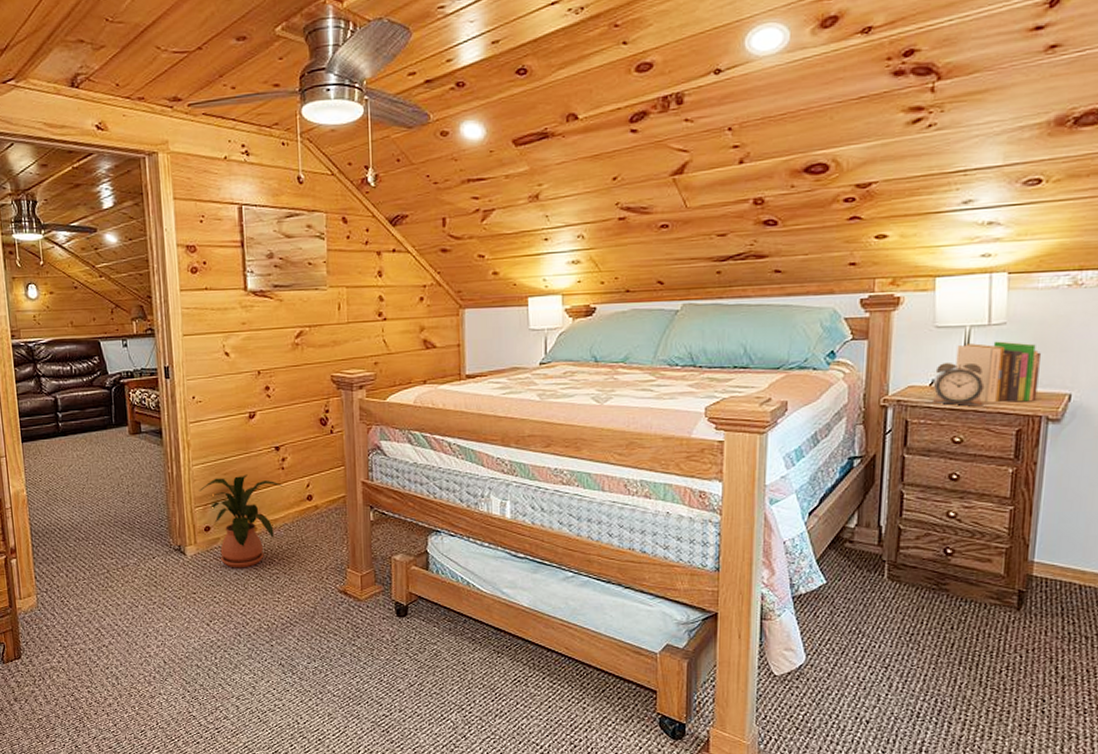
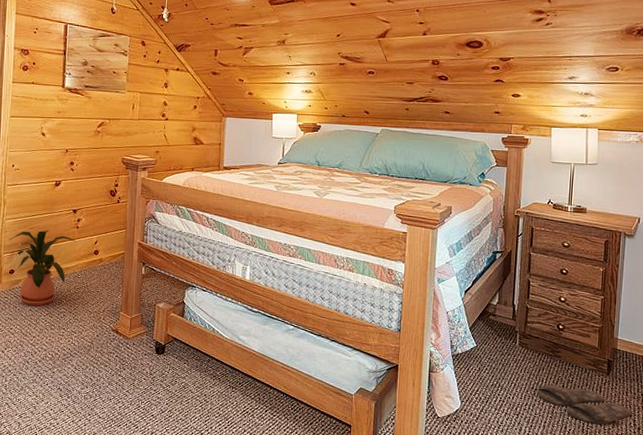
slippers: none [917,628,1053,674] -> present [539,385,632,425]
alarm clock: present [931,362,985,407] -> none [549,187,584,222]
books: present [955,341,1042,403] -> none [565,176,621,221]

